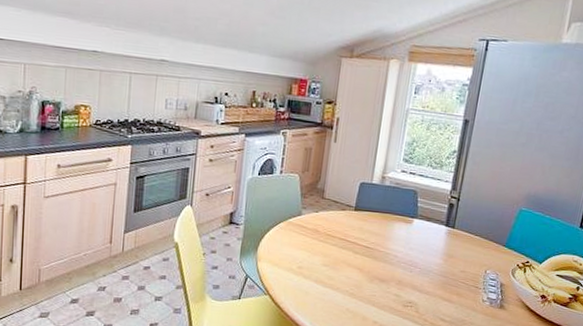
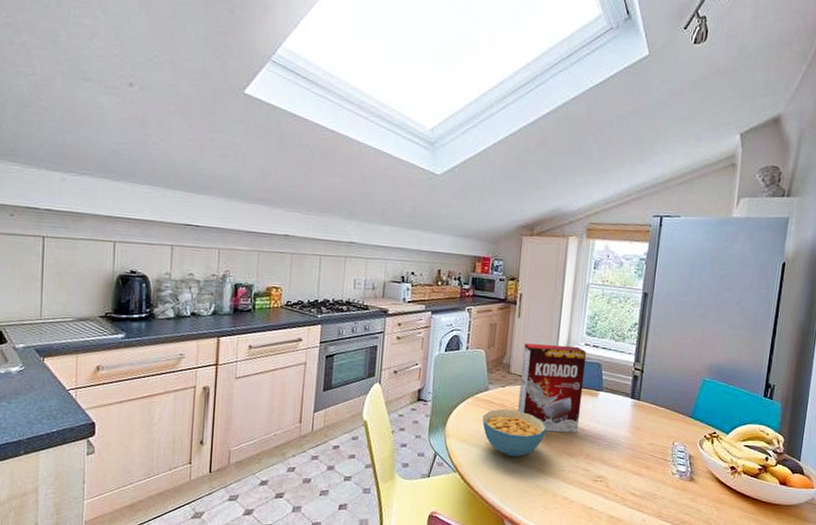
cereal bowl: none [294,234,360,282] -> present [482,409,547,457]
cereal box: none [330,169,403,259] -> present [517,343,587,433]

